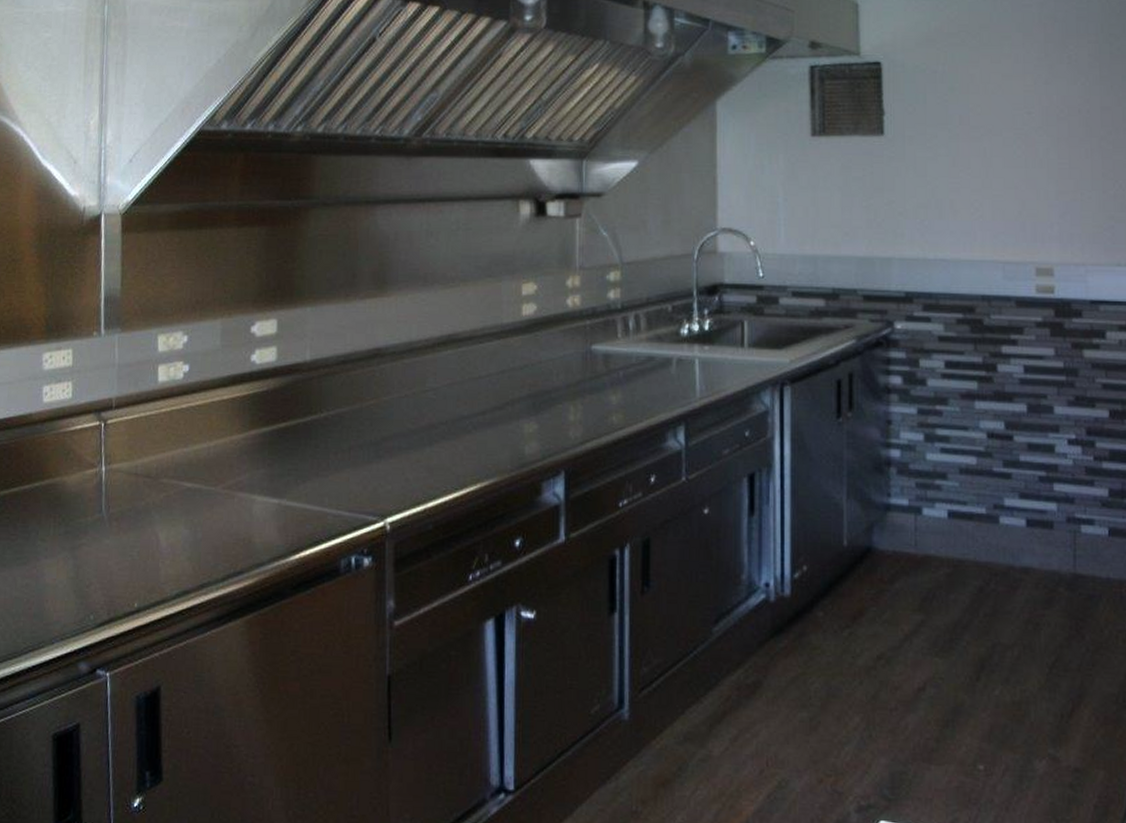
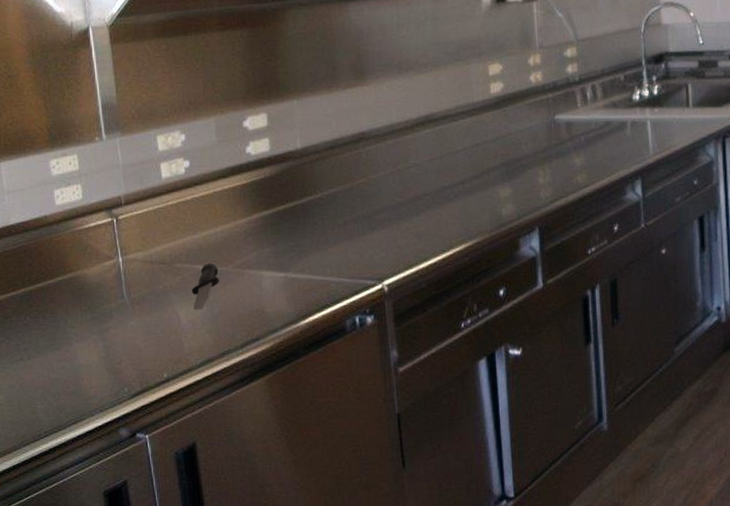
knife: none [175,481,207,533] -> present [191,263,219,310]

